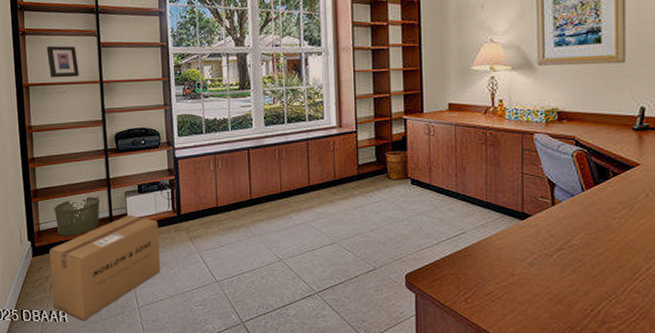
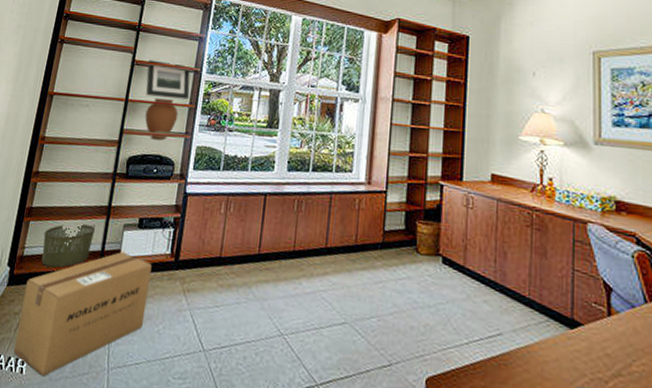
picture frame: present [46,45,79,78] -> none [77,56,110,92]
picture frame: none [114,40,161,75] -> present [146,60,190,100]
vase: none [122,75,154,115] -> present [145,98,179,141]

